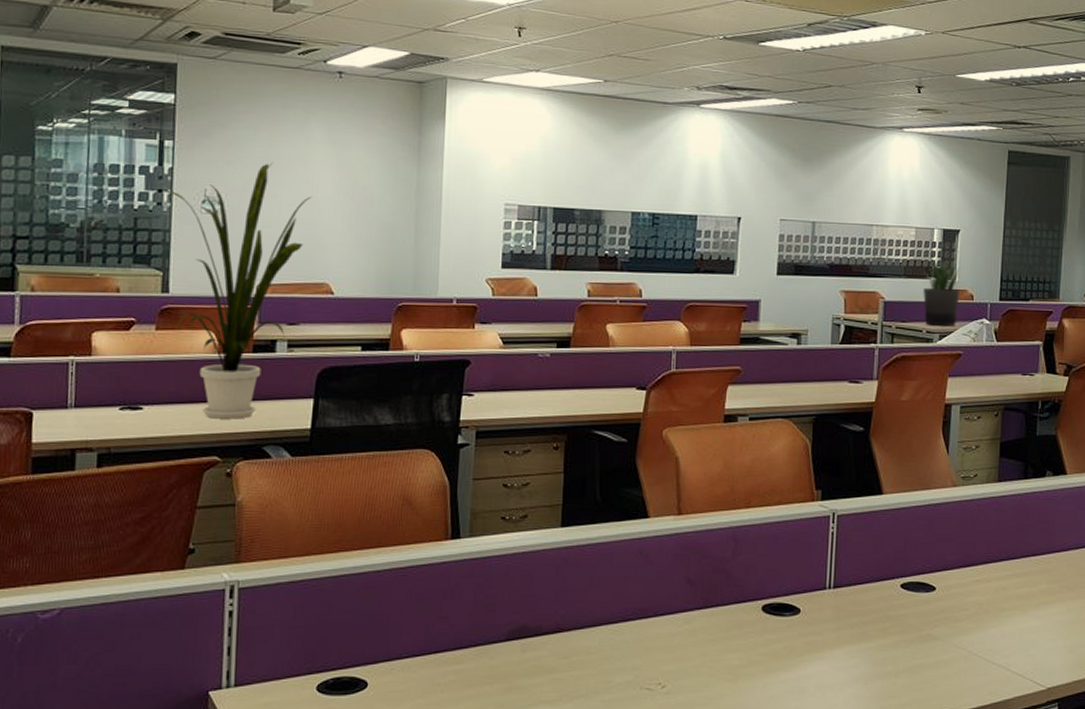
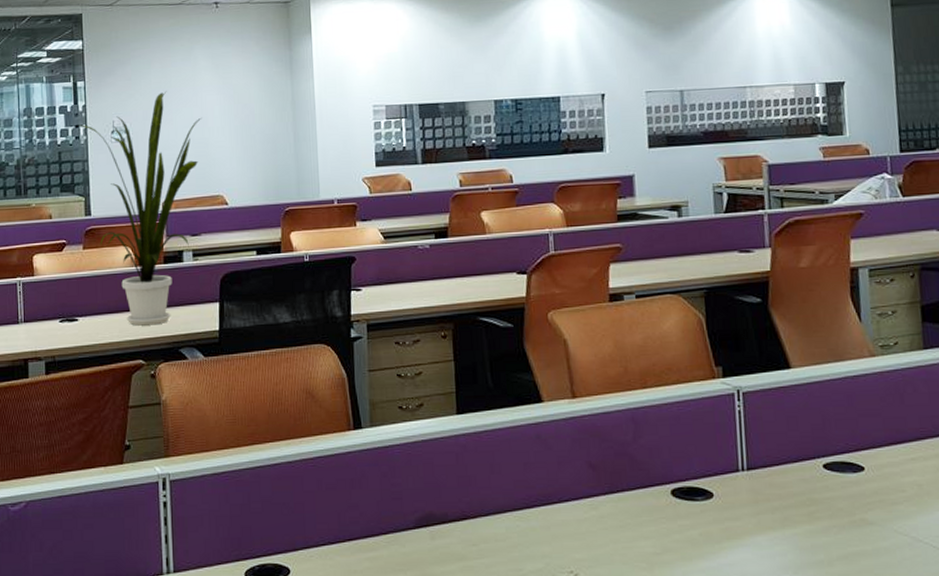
planter: present [923,257,960,326] -> none [810,113,854,186]

